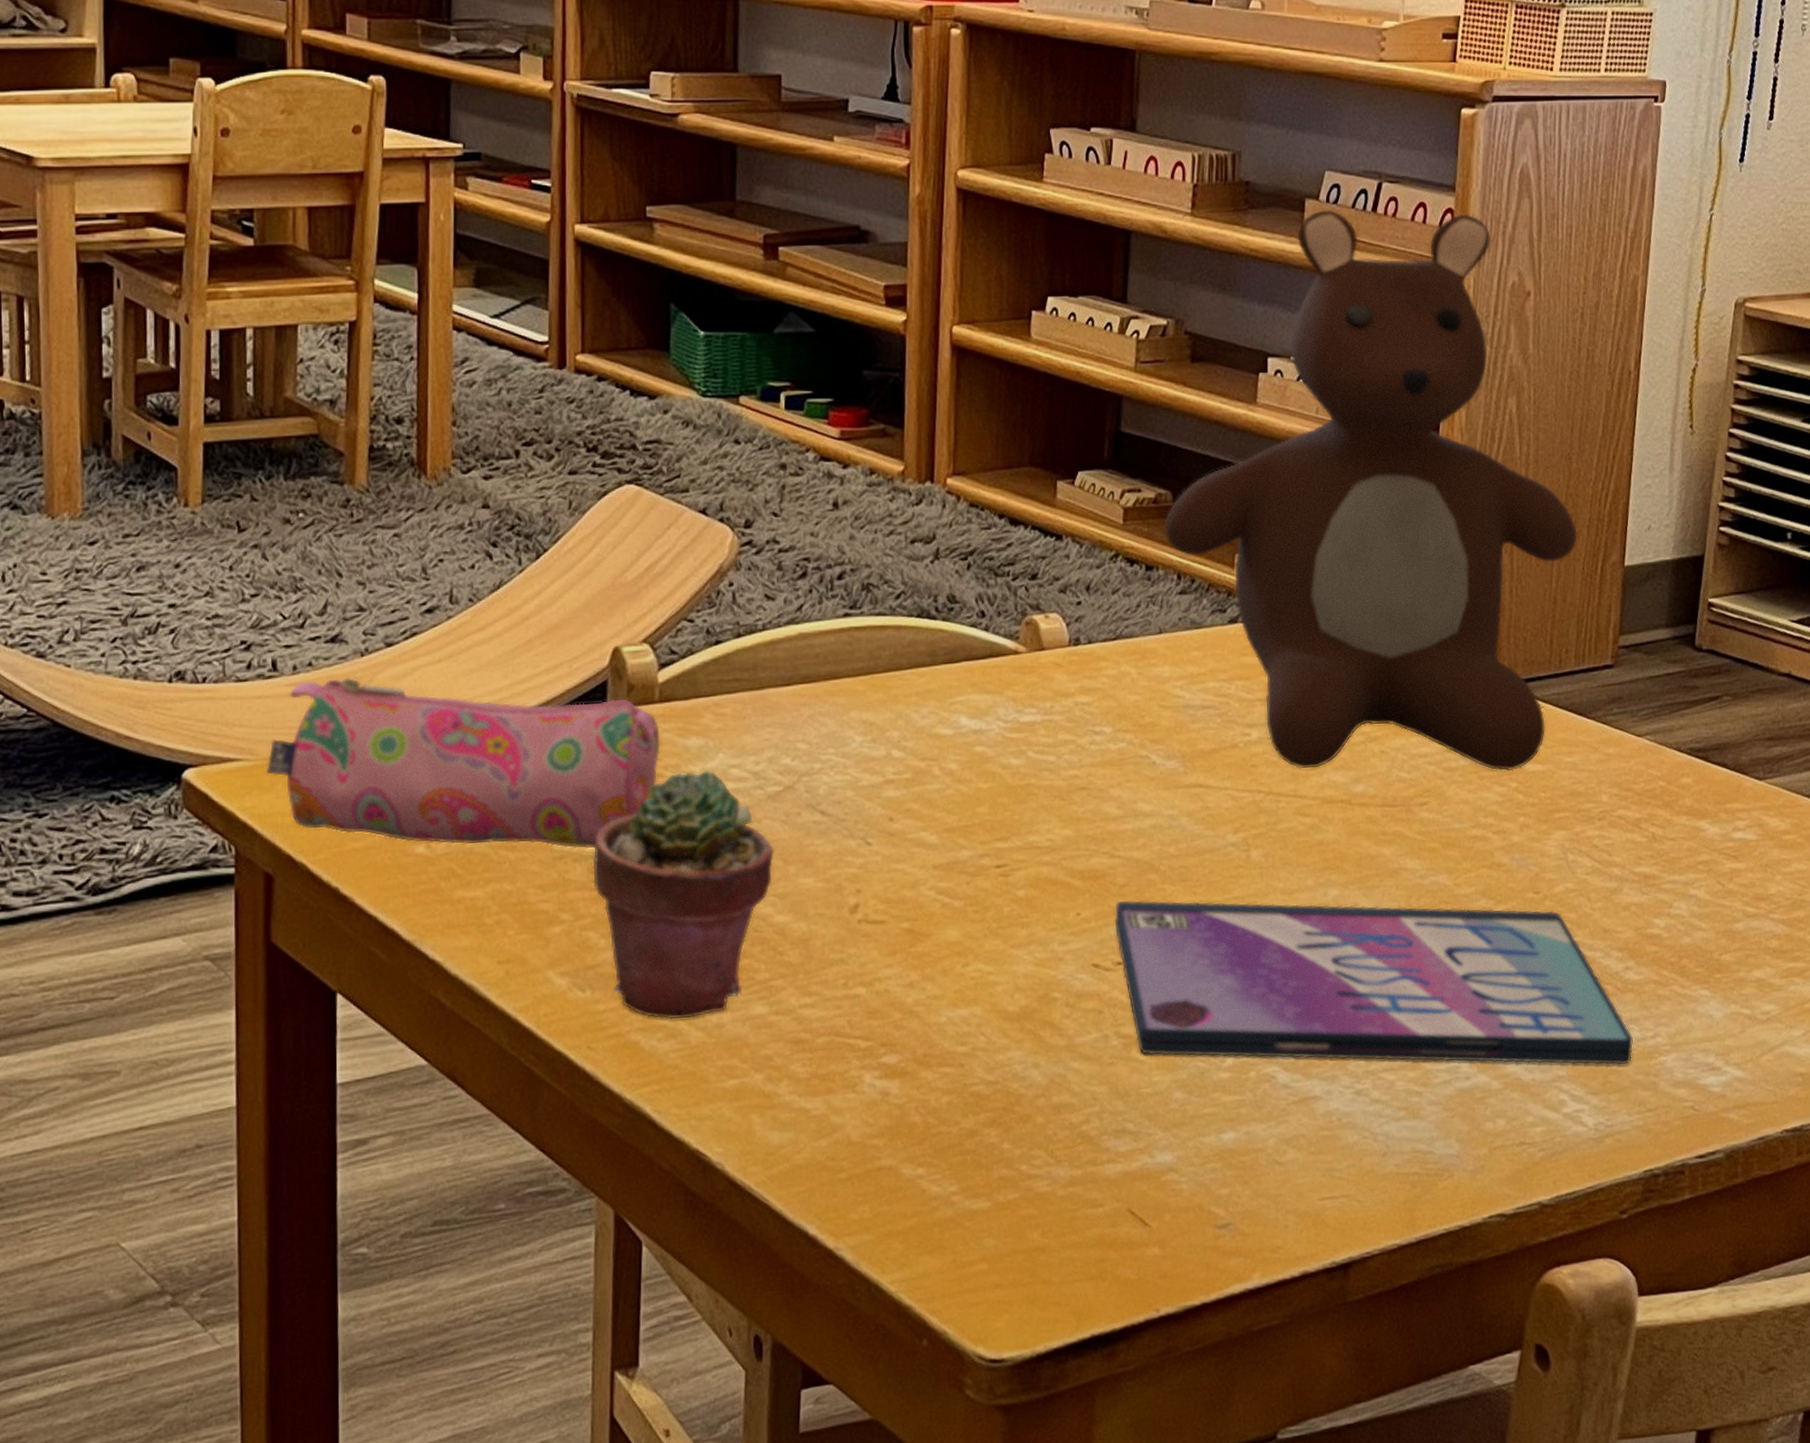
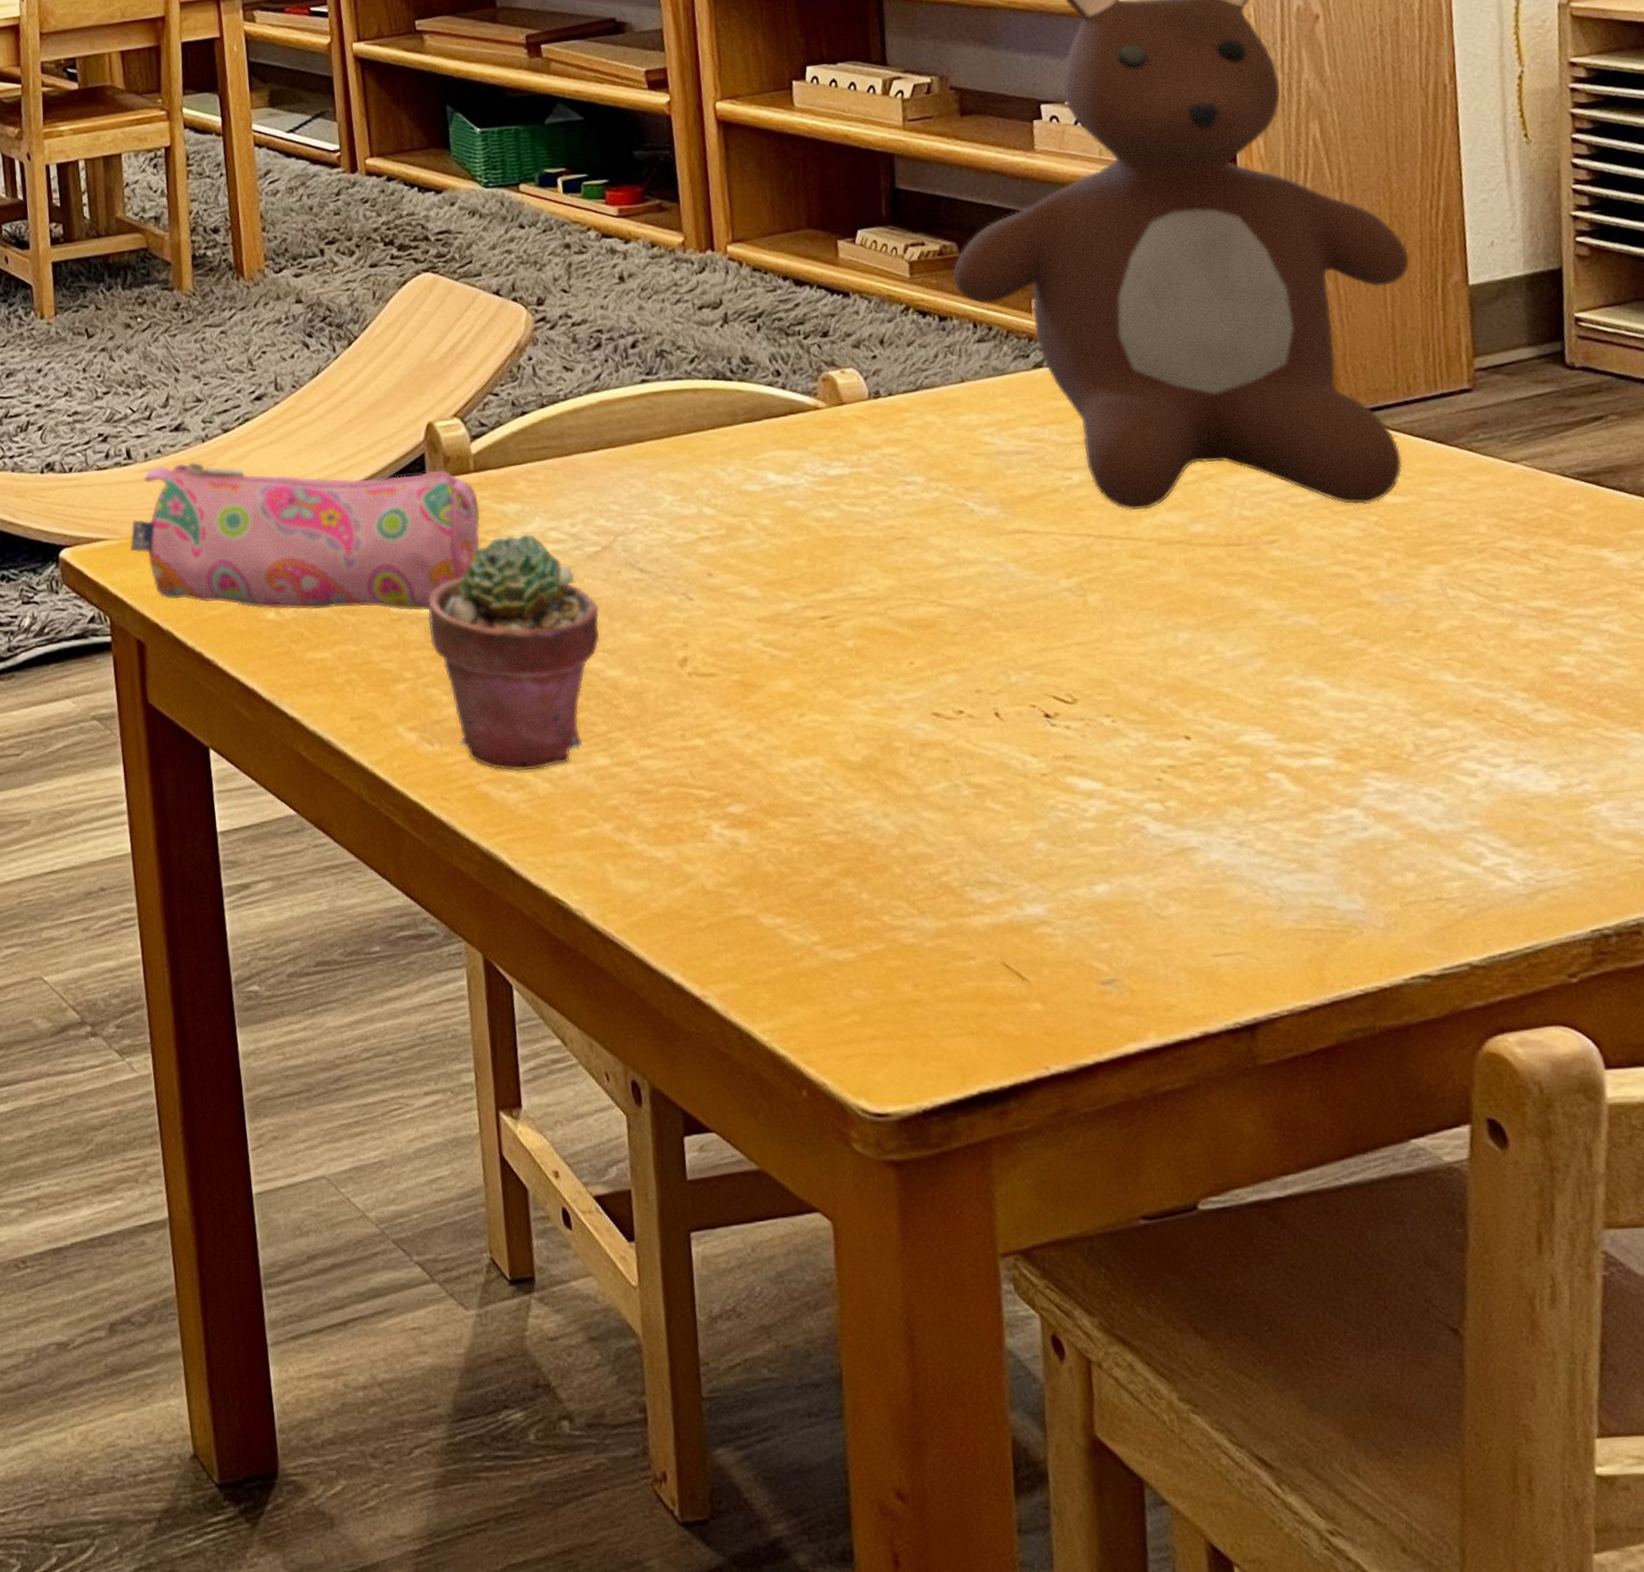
video game case: present [1114,900,1634,1065] -> none [949,648,1558,815]

